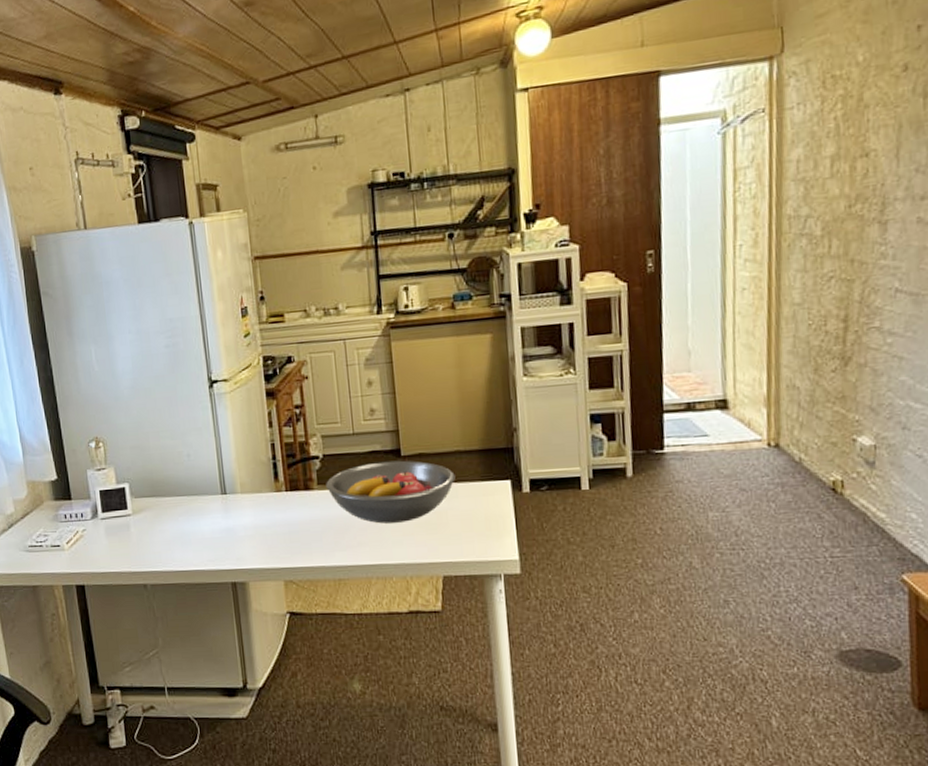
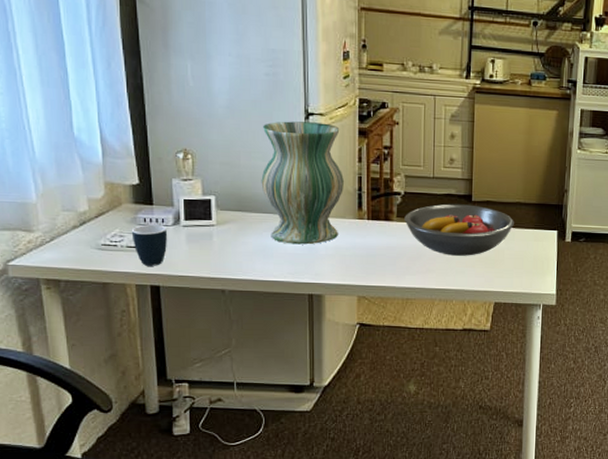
mug: none [54,520,88,565] -> present [131,224,168,266]
vase: none [168,389,257,528] -> present [261,121,345,245]

